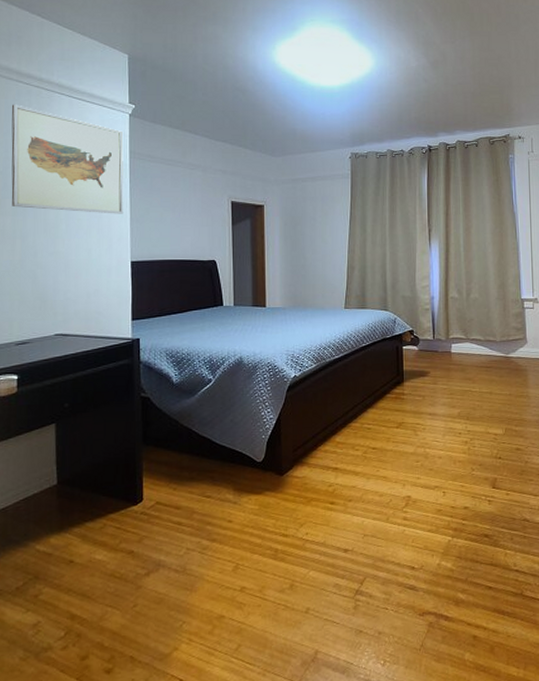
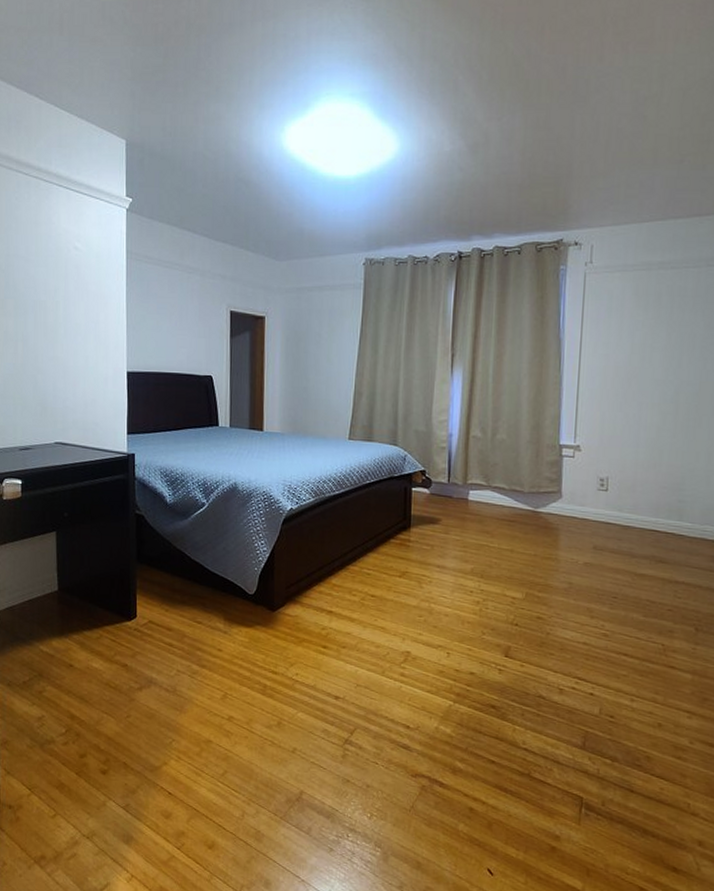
wall art: present [11,104,124,214] -> none [11,197,121,320]

